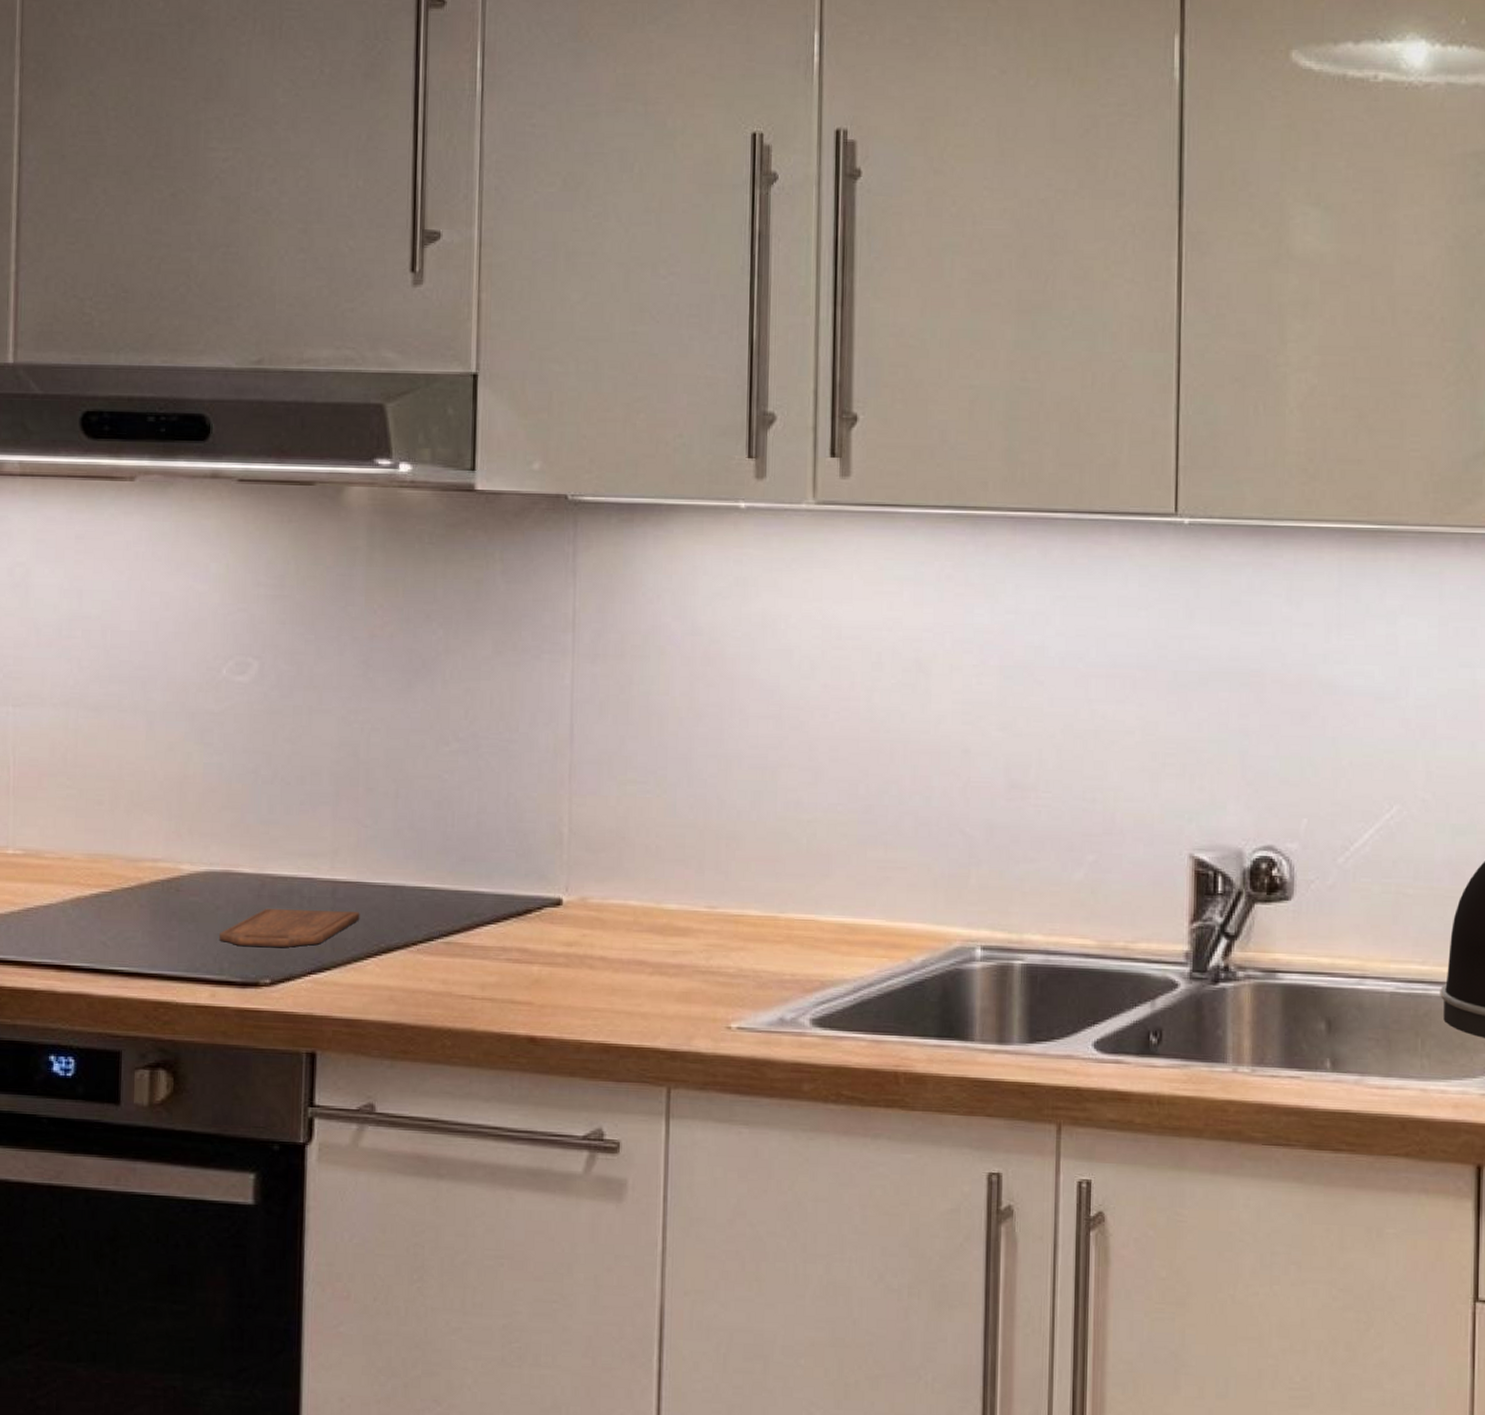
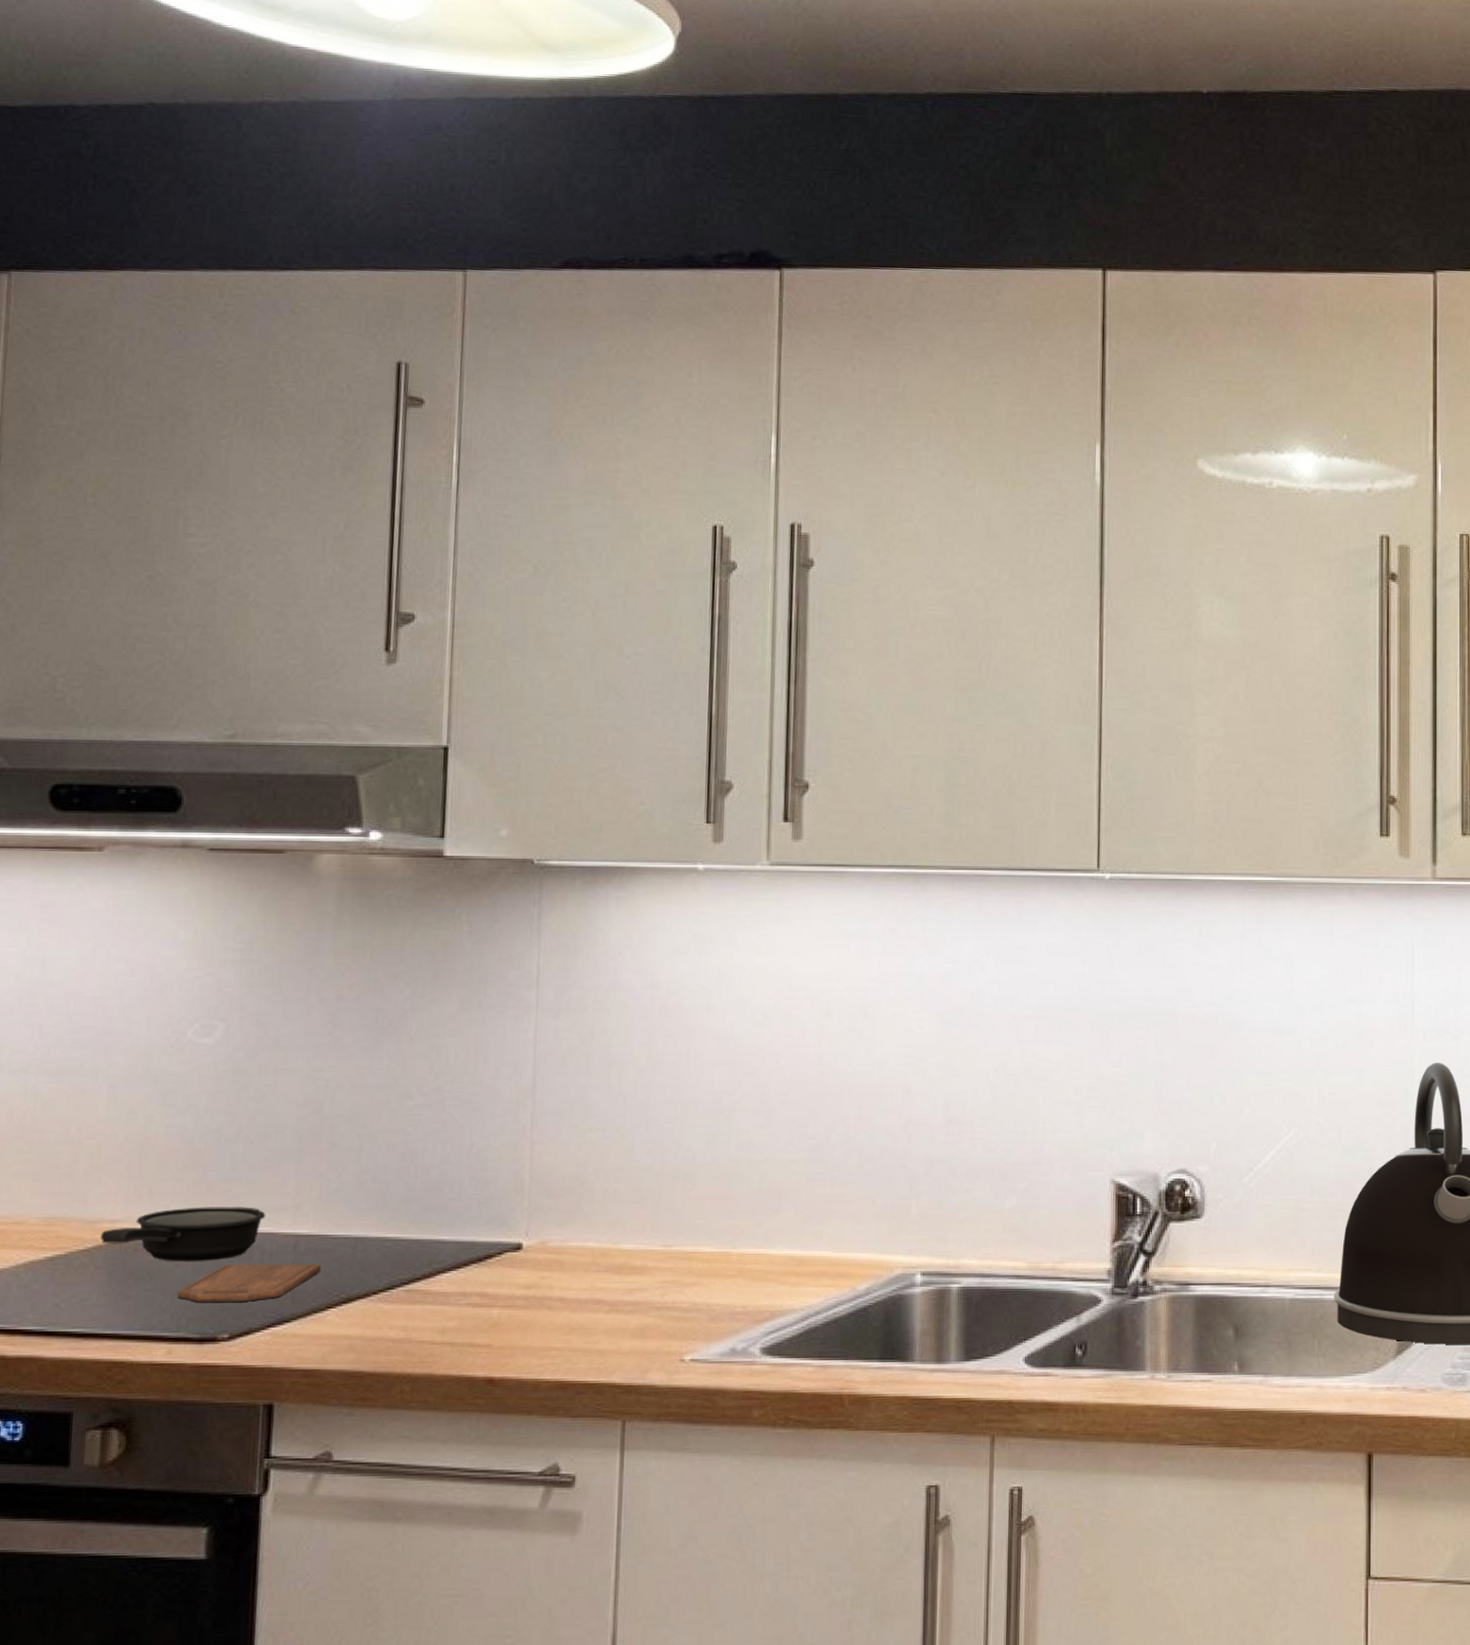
frying pan: none [144,849,304,904] -> present [101,1207,266,1261]

